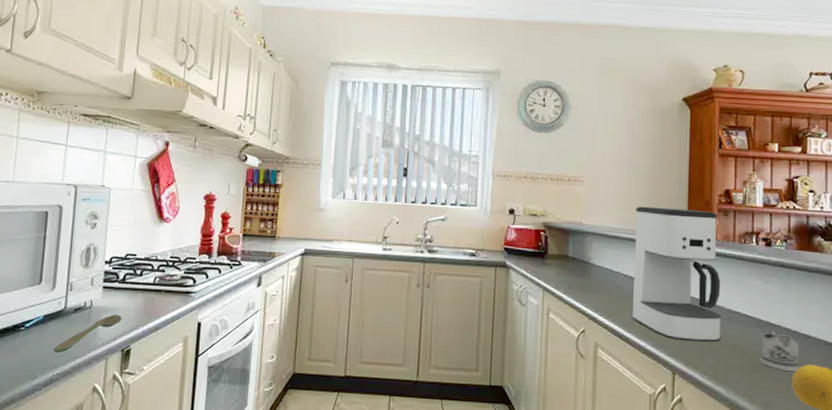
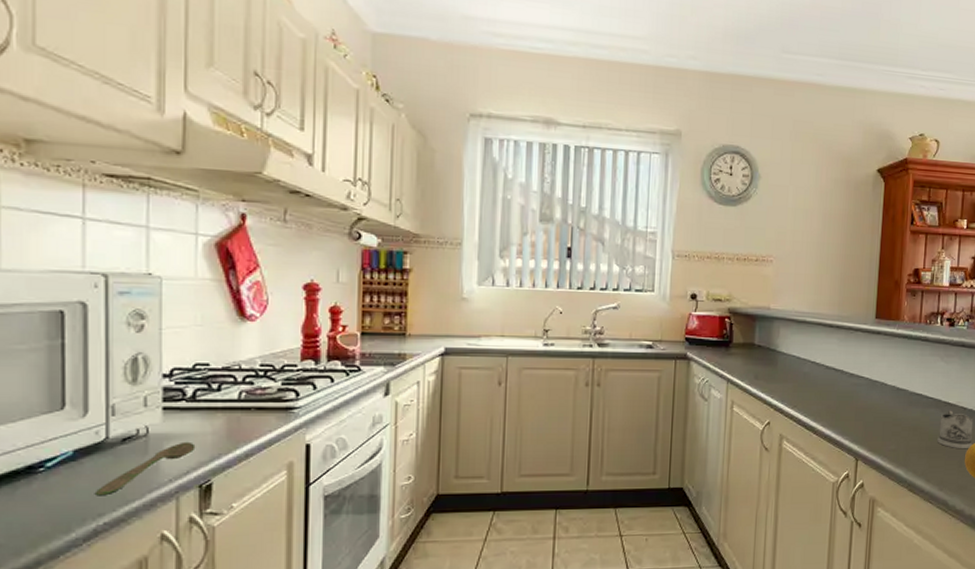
coffee maker: present [631,206,722,343] -> none [817,288,906,426]

